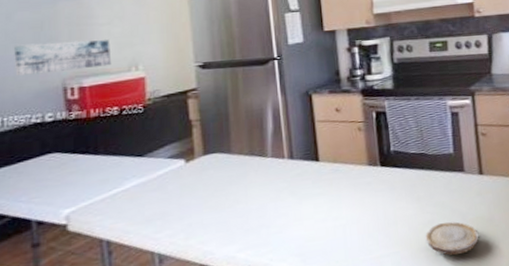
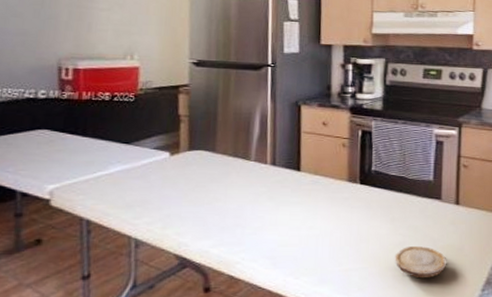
wall art: present [13,40,112,76] -> none [12,19,108,51]

